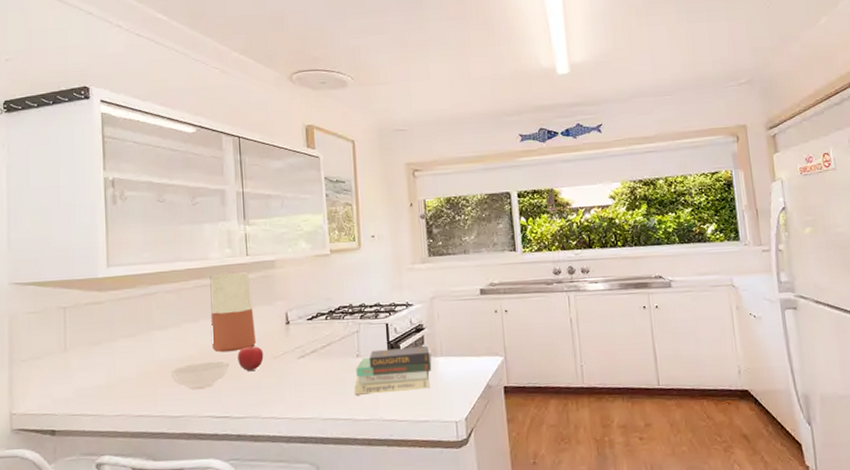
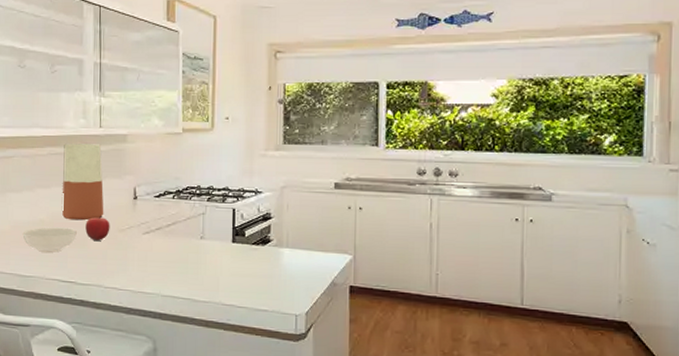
books: present [354,346,432,395] -> none [196,234,277,279]

